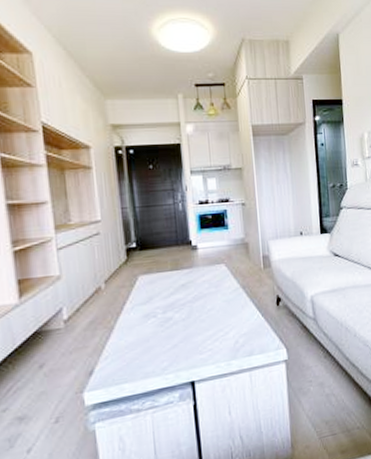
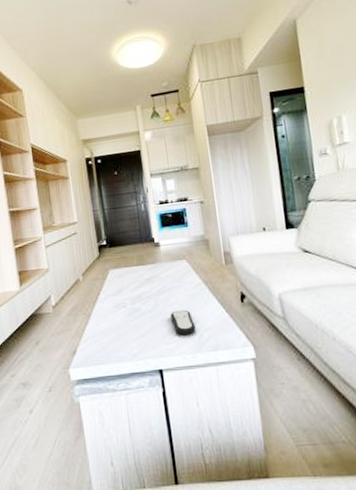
remote control: none [206,316,231,343] -> present [170,309,196,336]

